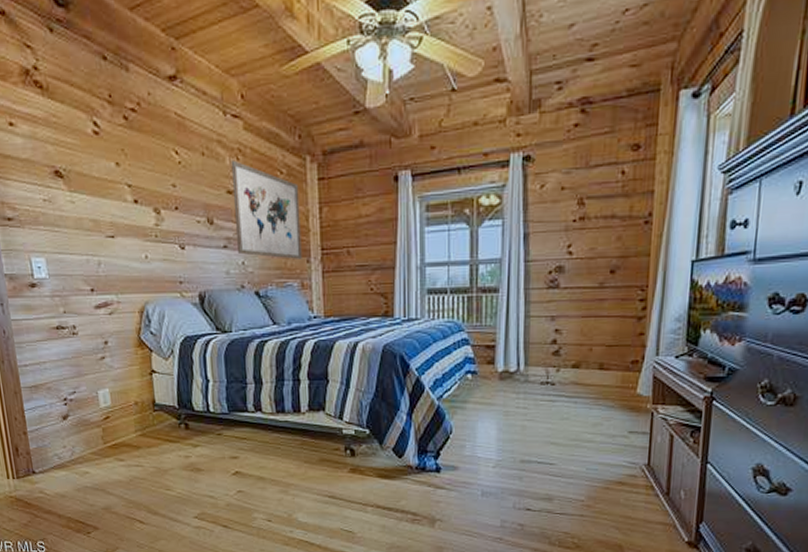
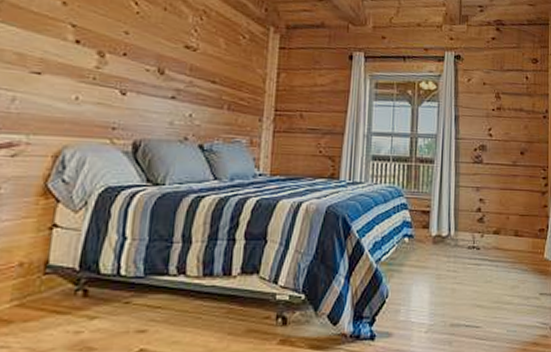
wall art: present [231,160,302,259] -> none [187,19,260,117]

